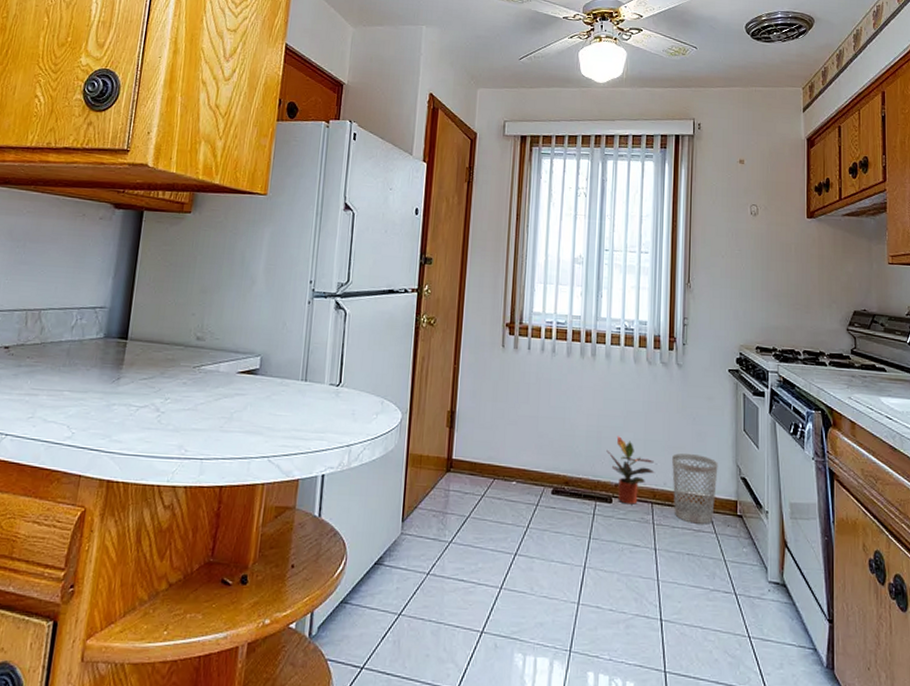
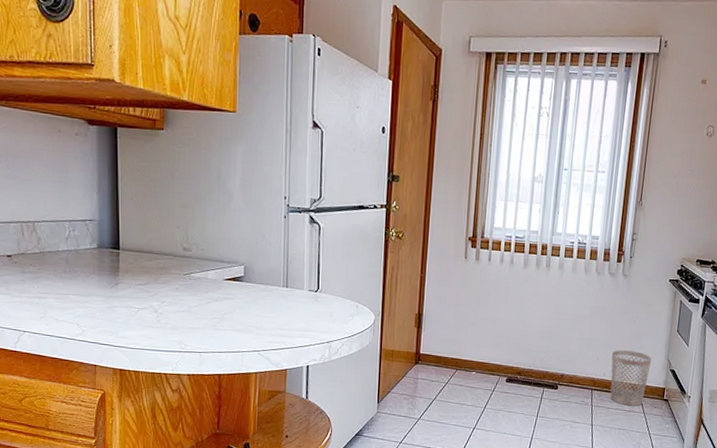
potted plant: present [606,436,655,505] -> none [555,335,596,391]

